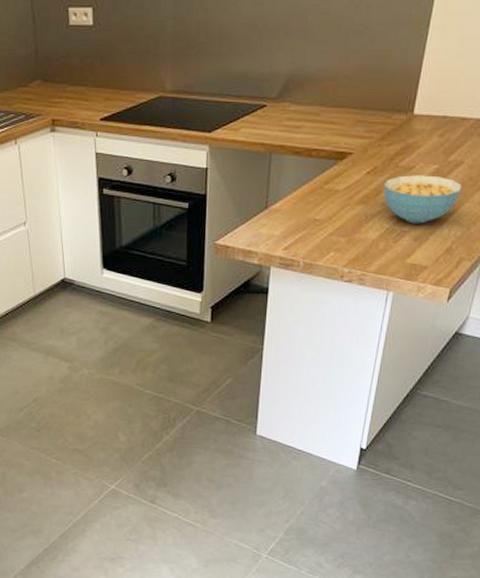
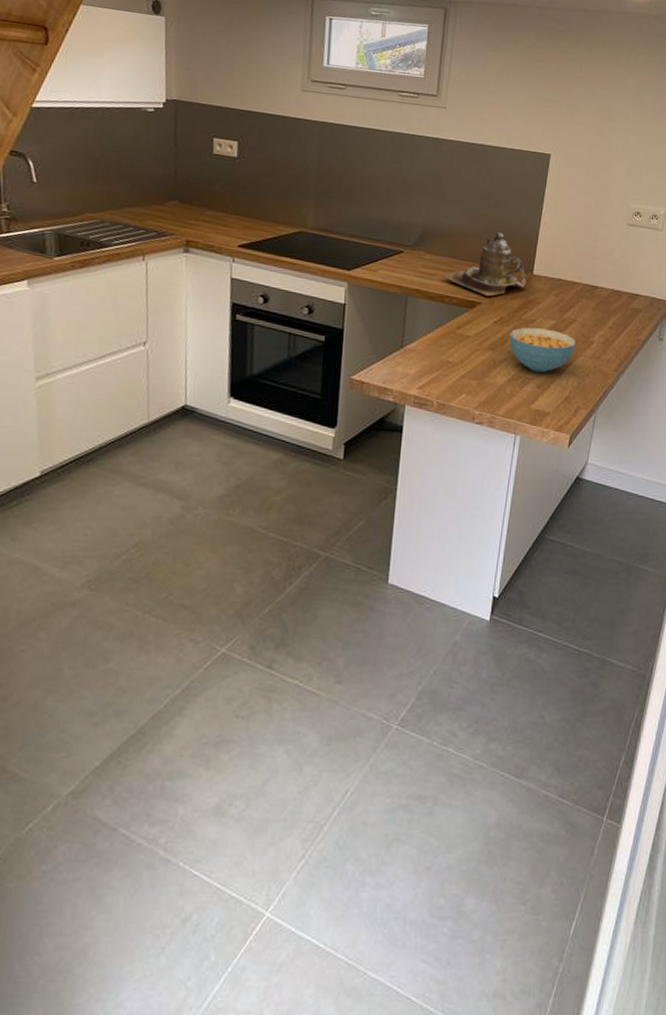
teapot: none [309,70,406,144] -> present [442,232,527,296]

